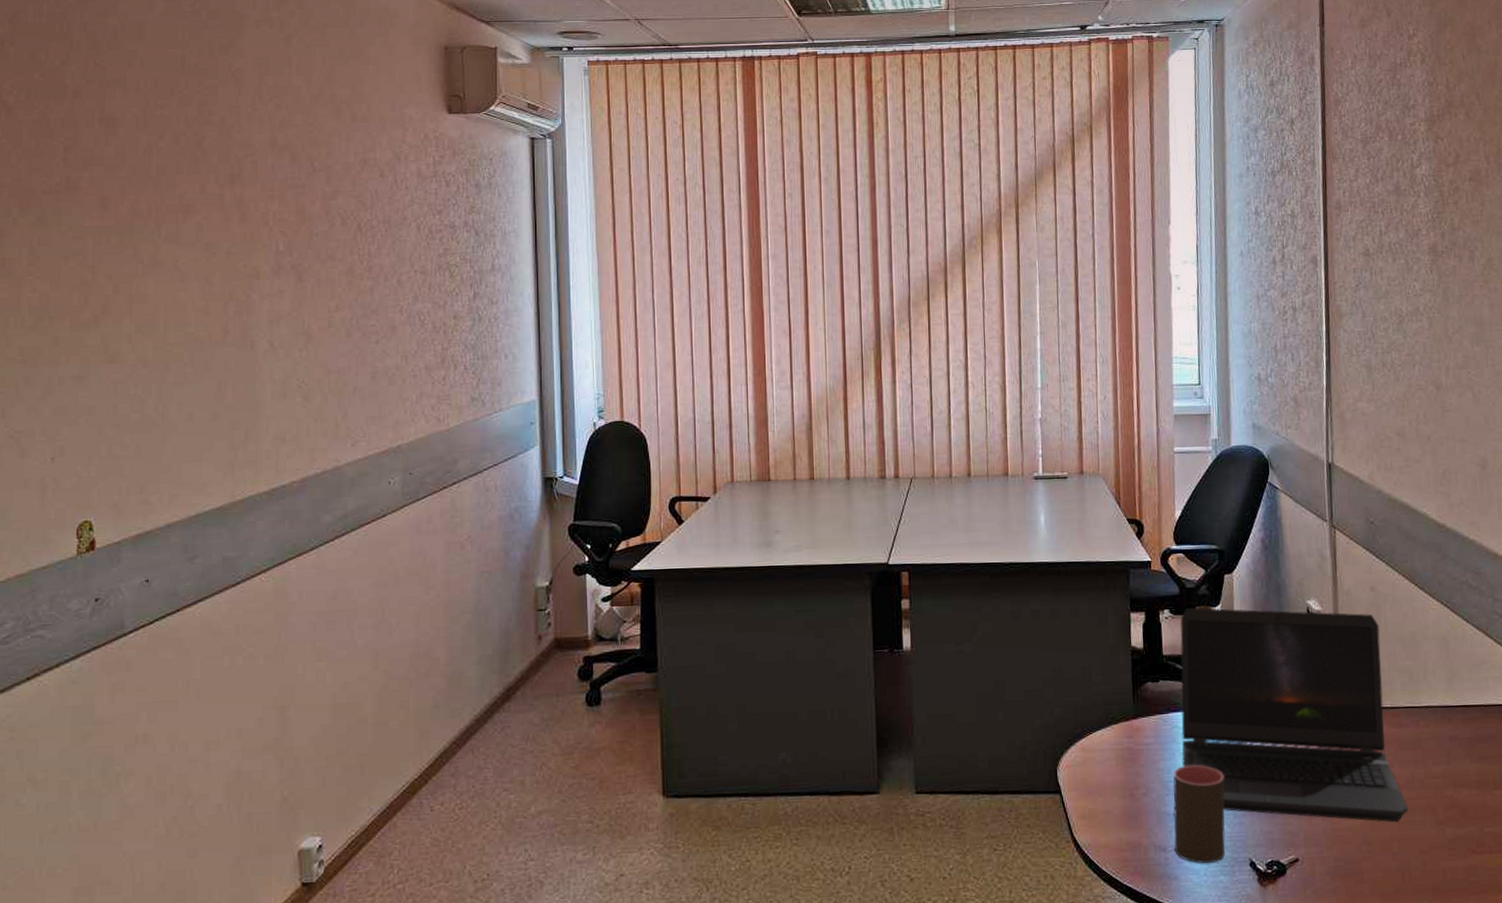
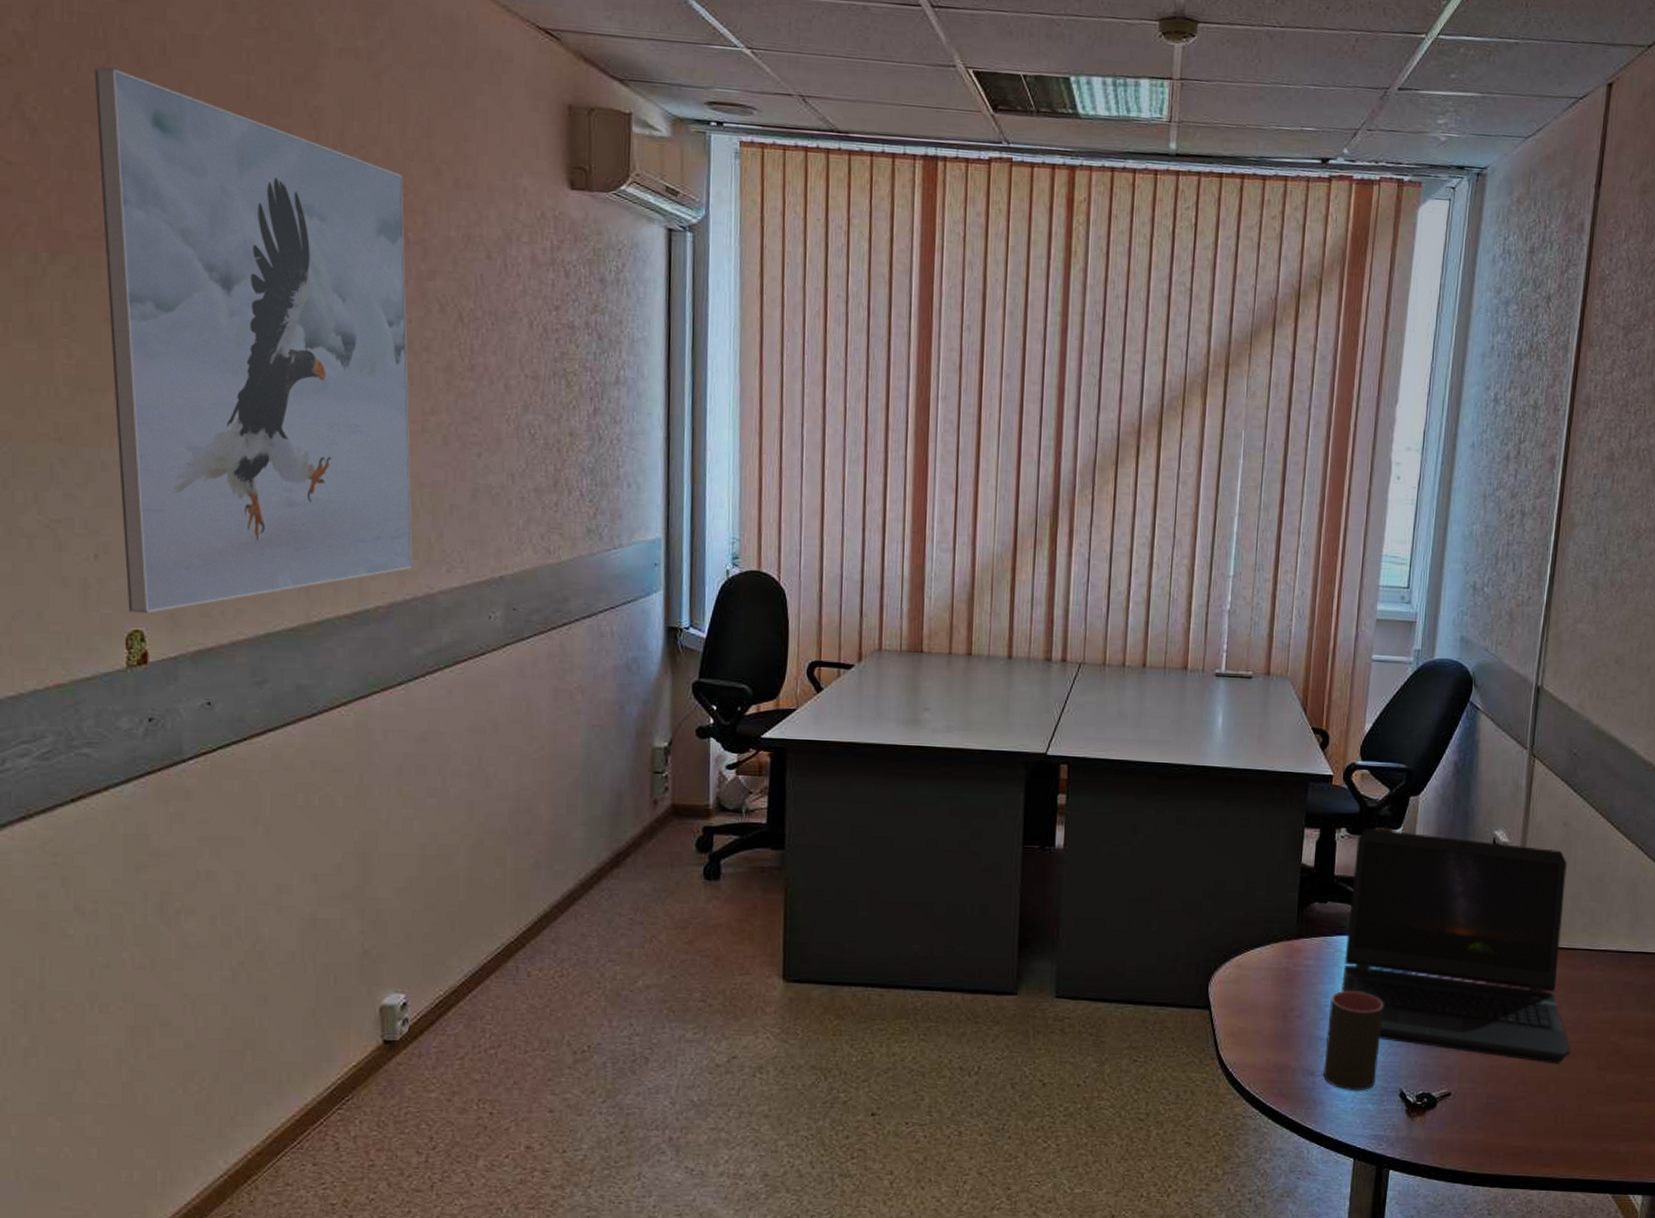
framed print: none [59,54,322,506] -> present [94,66,413,614]

